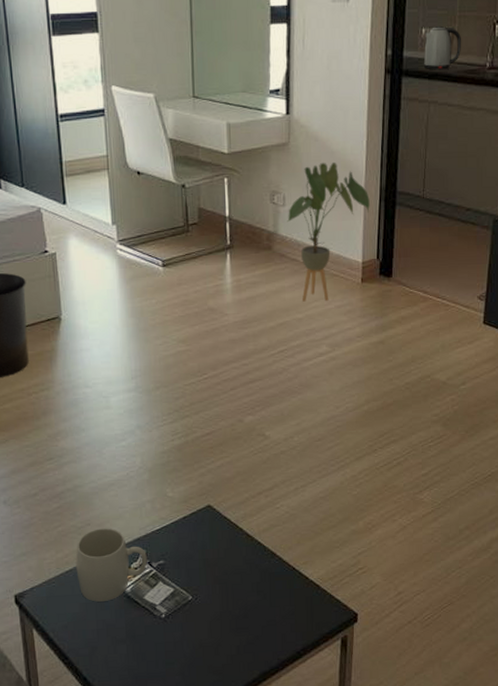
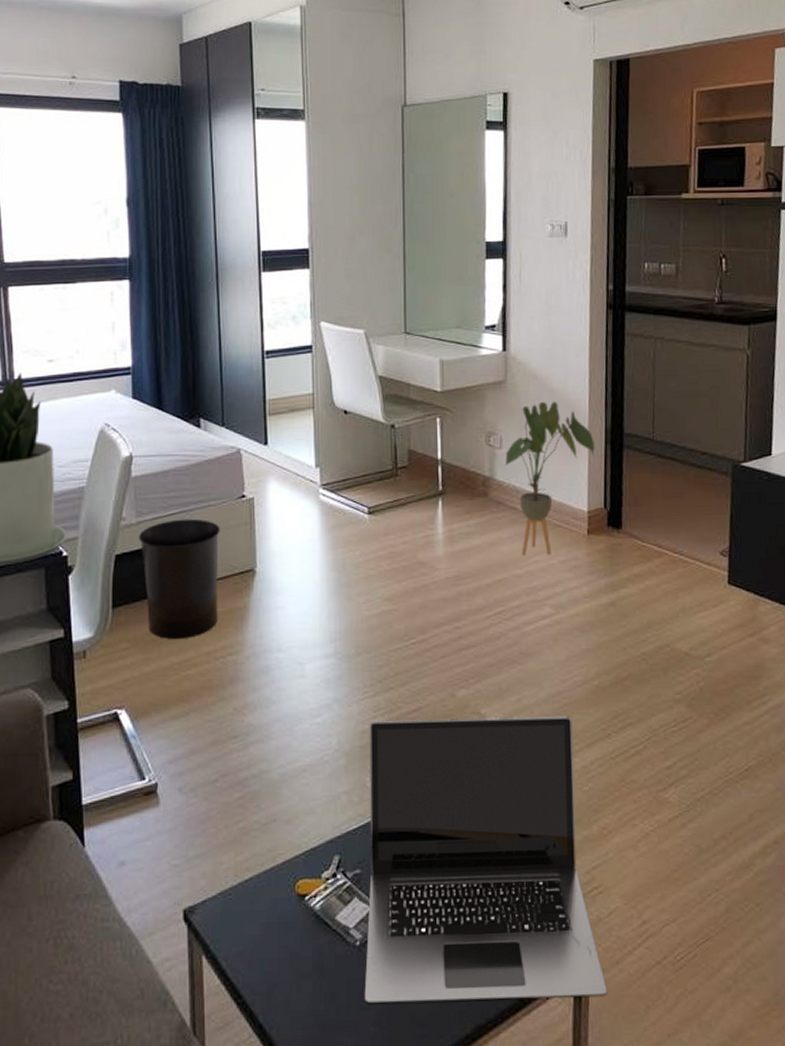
mug: present [75,528,147,602] -> none [257,825,341,922]
laptop: none [168,436,368,660] -> present [364,716,607,1004]
kettle: present [424,25,462,70] -> none [647,260,688,305]

